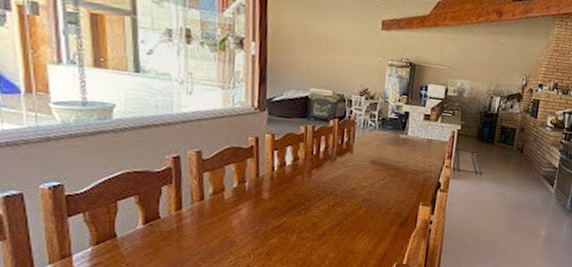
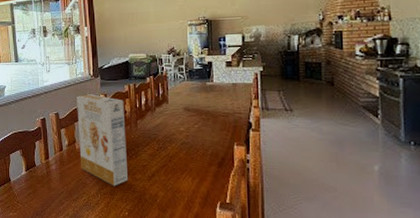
cereal box: none [229,131,297,246] -> present [77,94,129,187]

